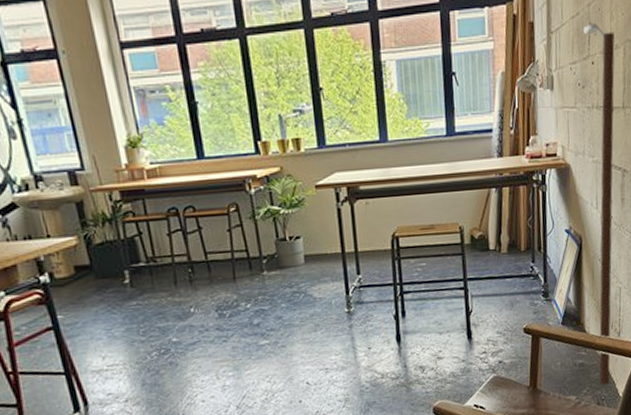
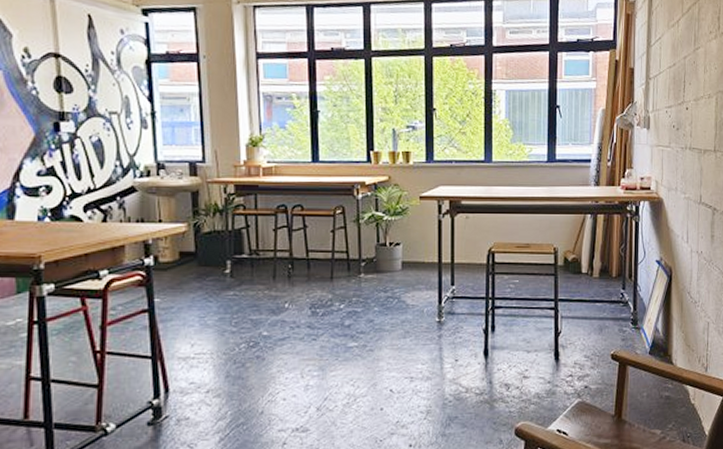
street lamp: present [583,22,615,385] -> none [679,73,708,422]

